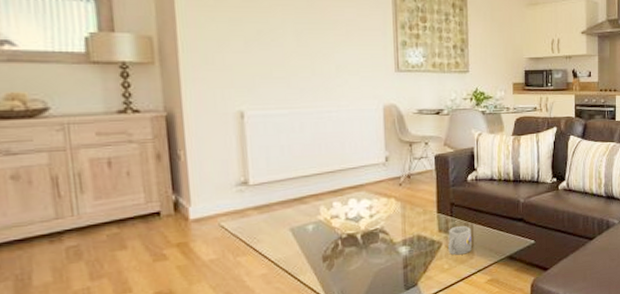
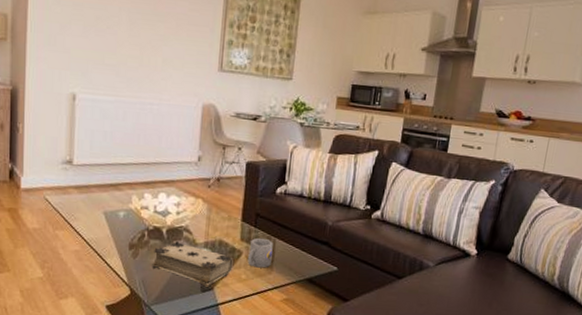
book: none [350,243,434,284] -> present [152,240,233,287]

